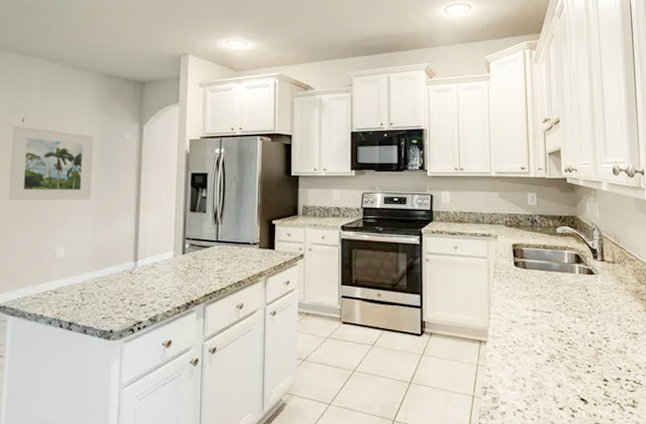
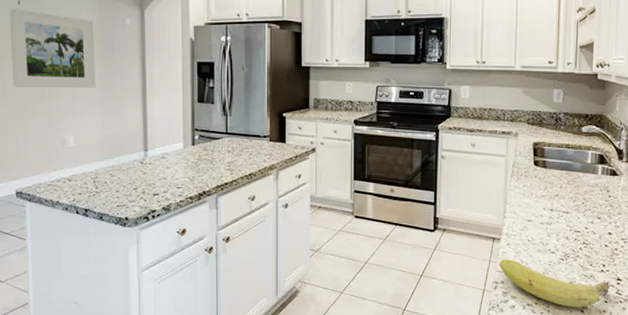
fruit: none [488,362,597,412] -> present [500,259,610,307]

